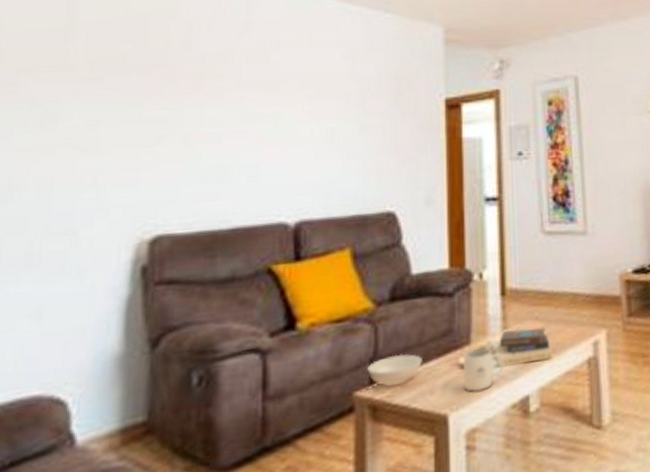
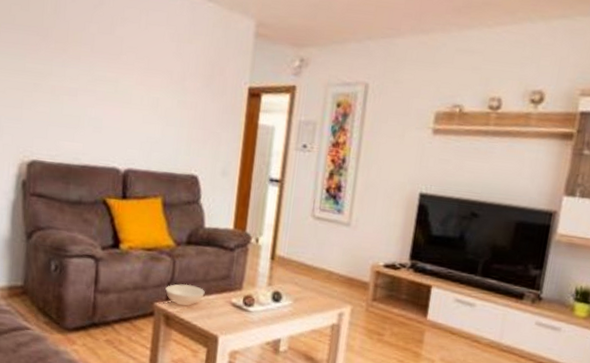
mug: present [462,347,504,392] -> none [233,294,266,326]
books: present [493,328,552,367] -> none [258,287,304,317]

